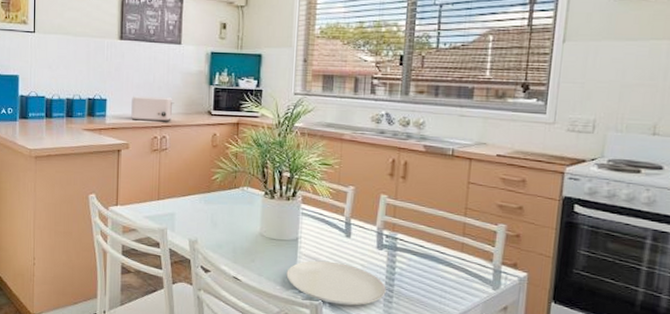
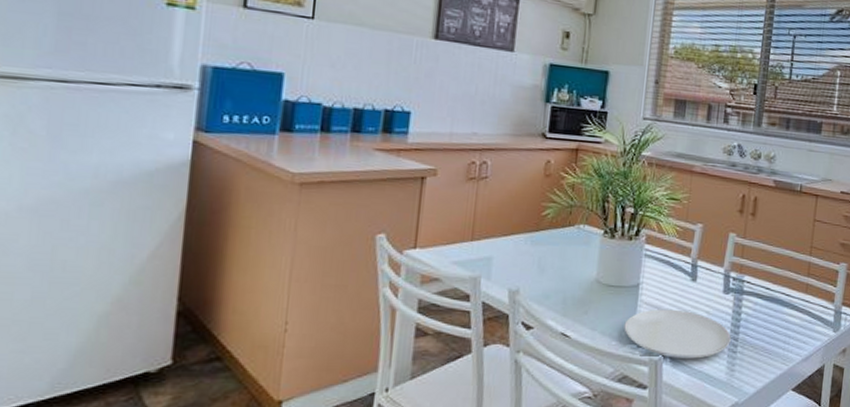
toaster: present [131,96,174,123] -> none [442,110,501,146]

